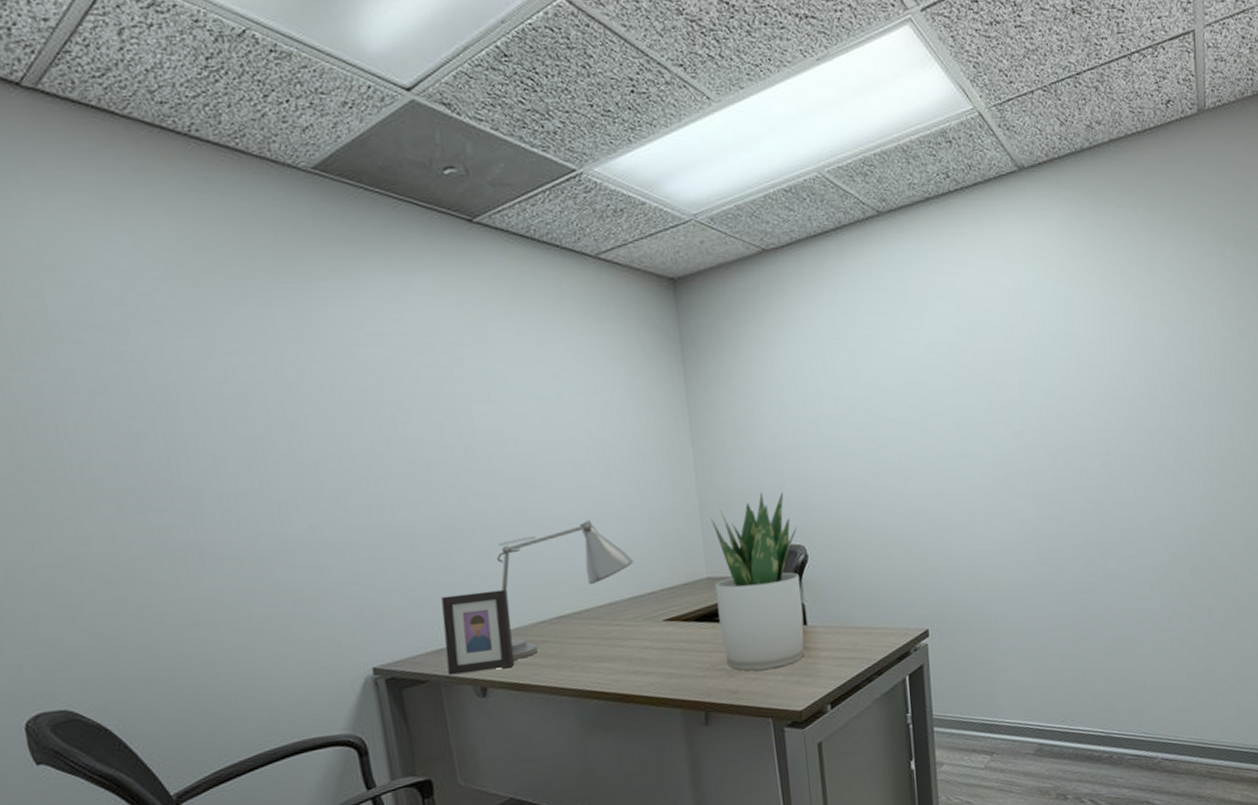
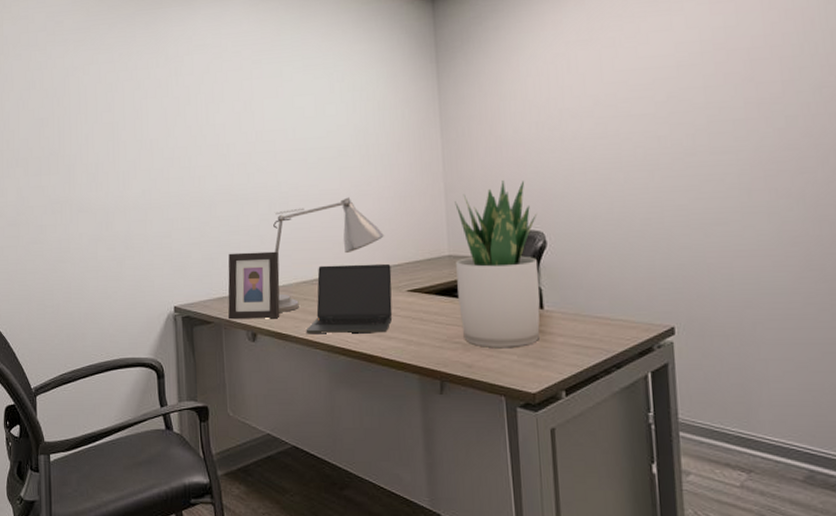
laptop: none [548,592,649,680] -> present [305,263,393,334]

